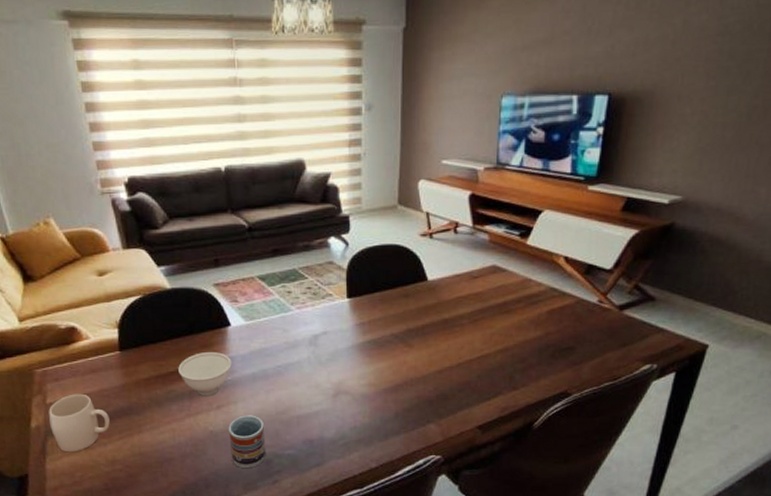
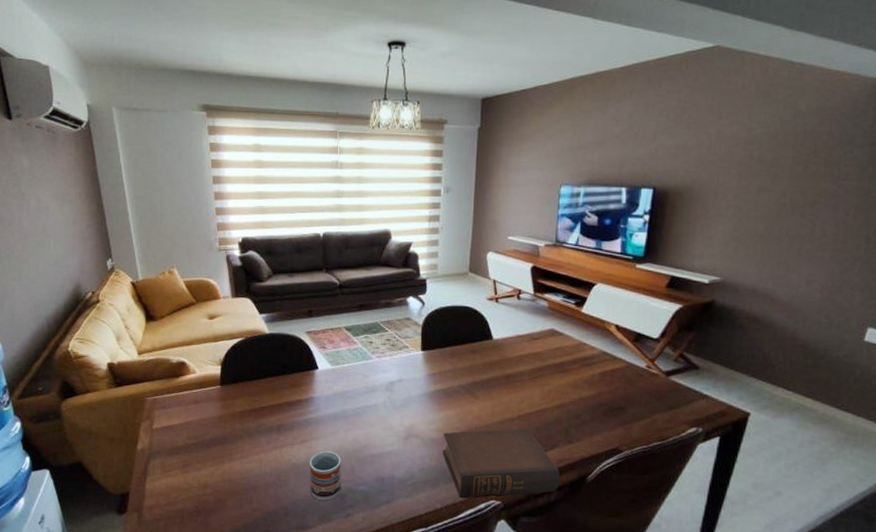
mug: present [48,393,110,453] -> none [154,421,206,475]
bowl: present [178,352,232,397] -> none [270,391,317,432]
book: none [375,377,504,456] -> present [442,428,559,499]

